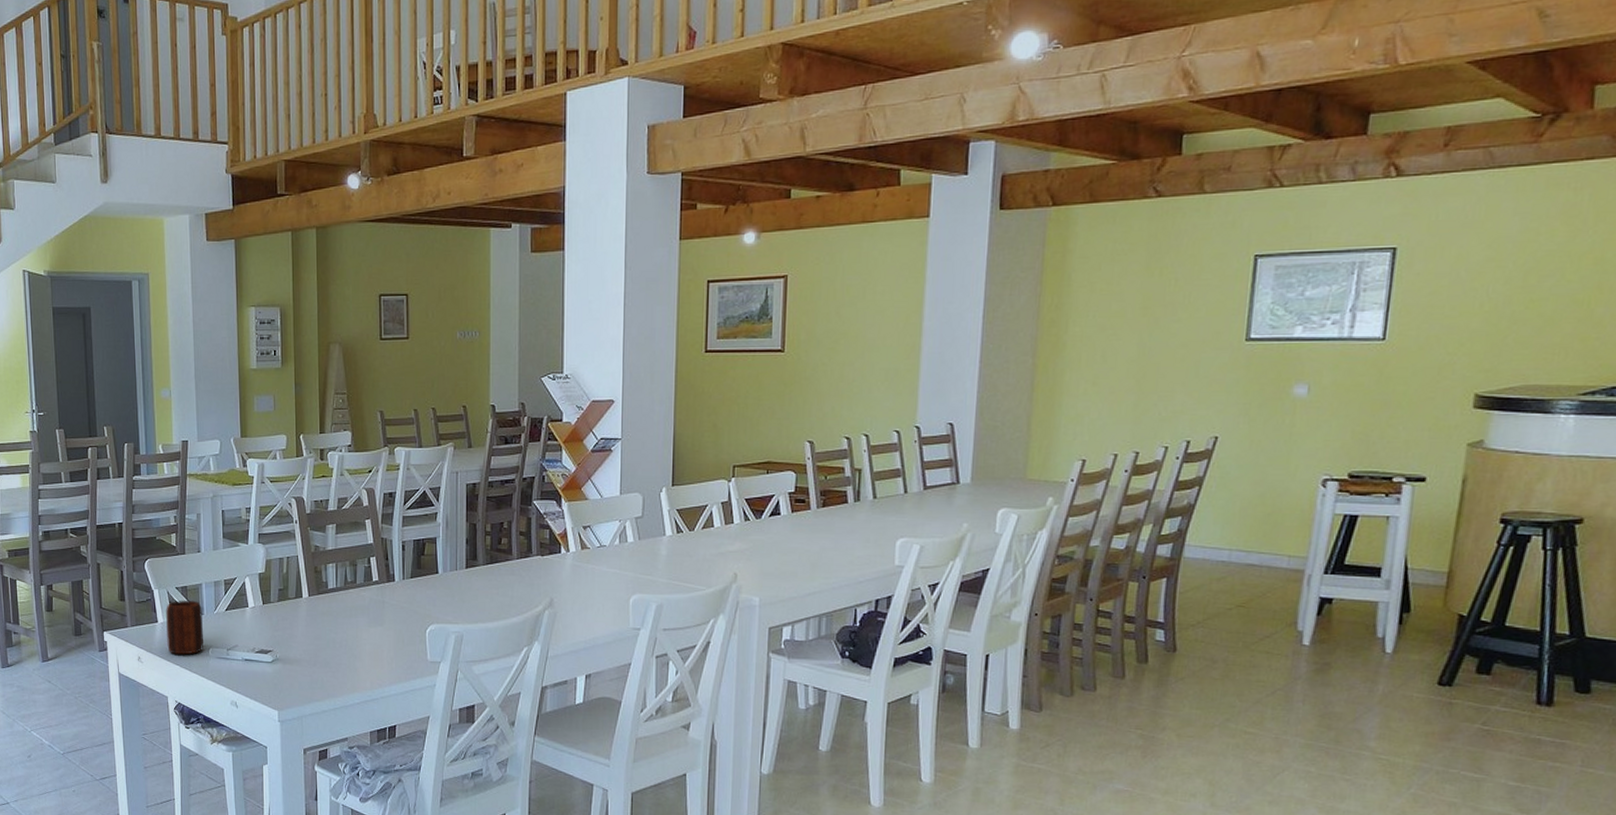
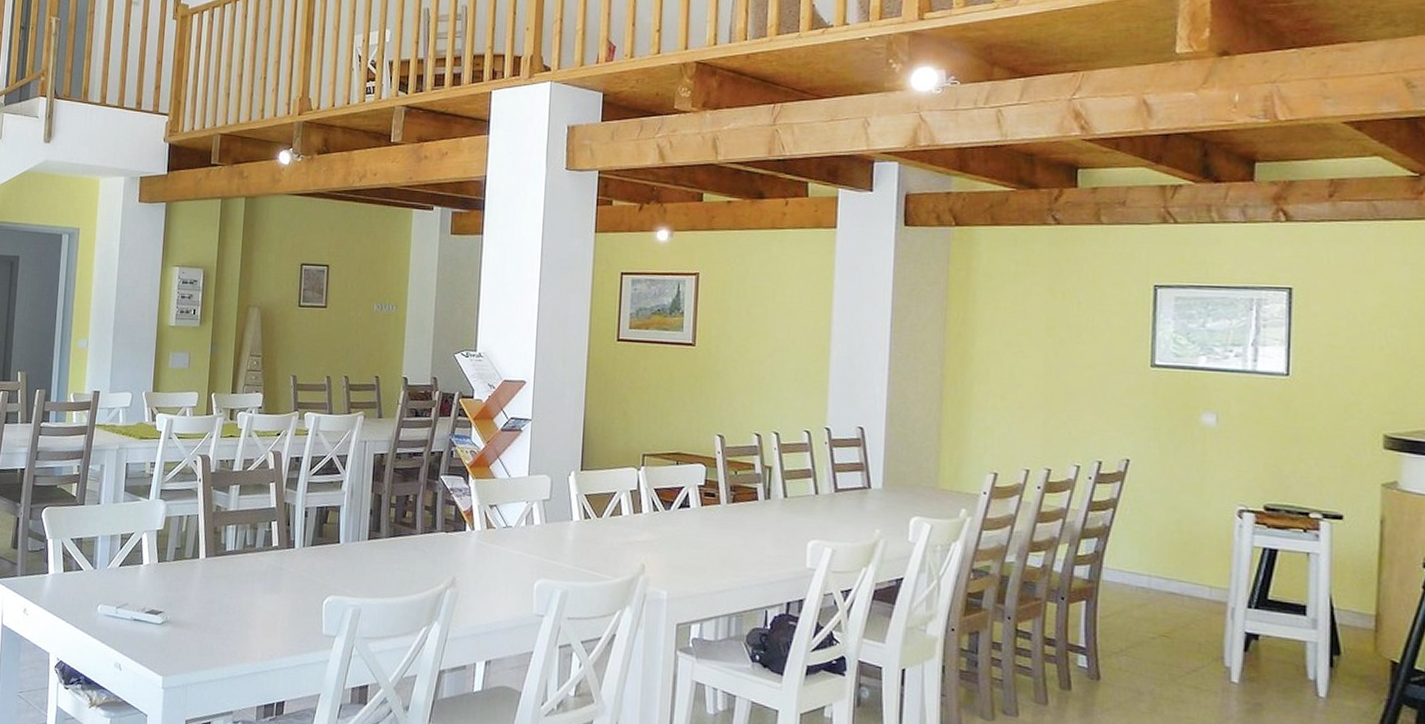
mug: present [166,601,204,655] -> none [55,552,96,610]

